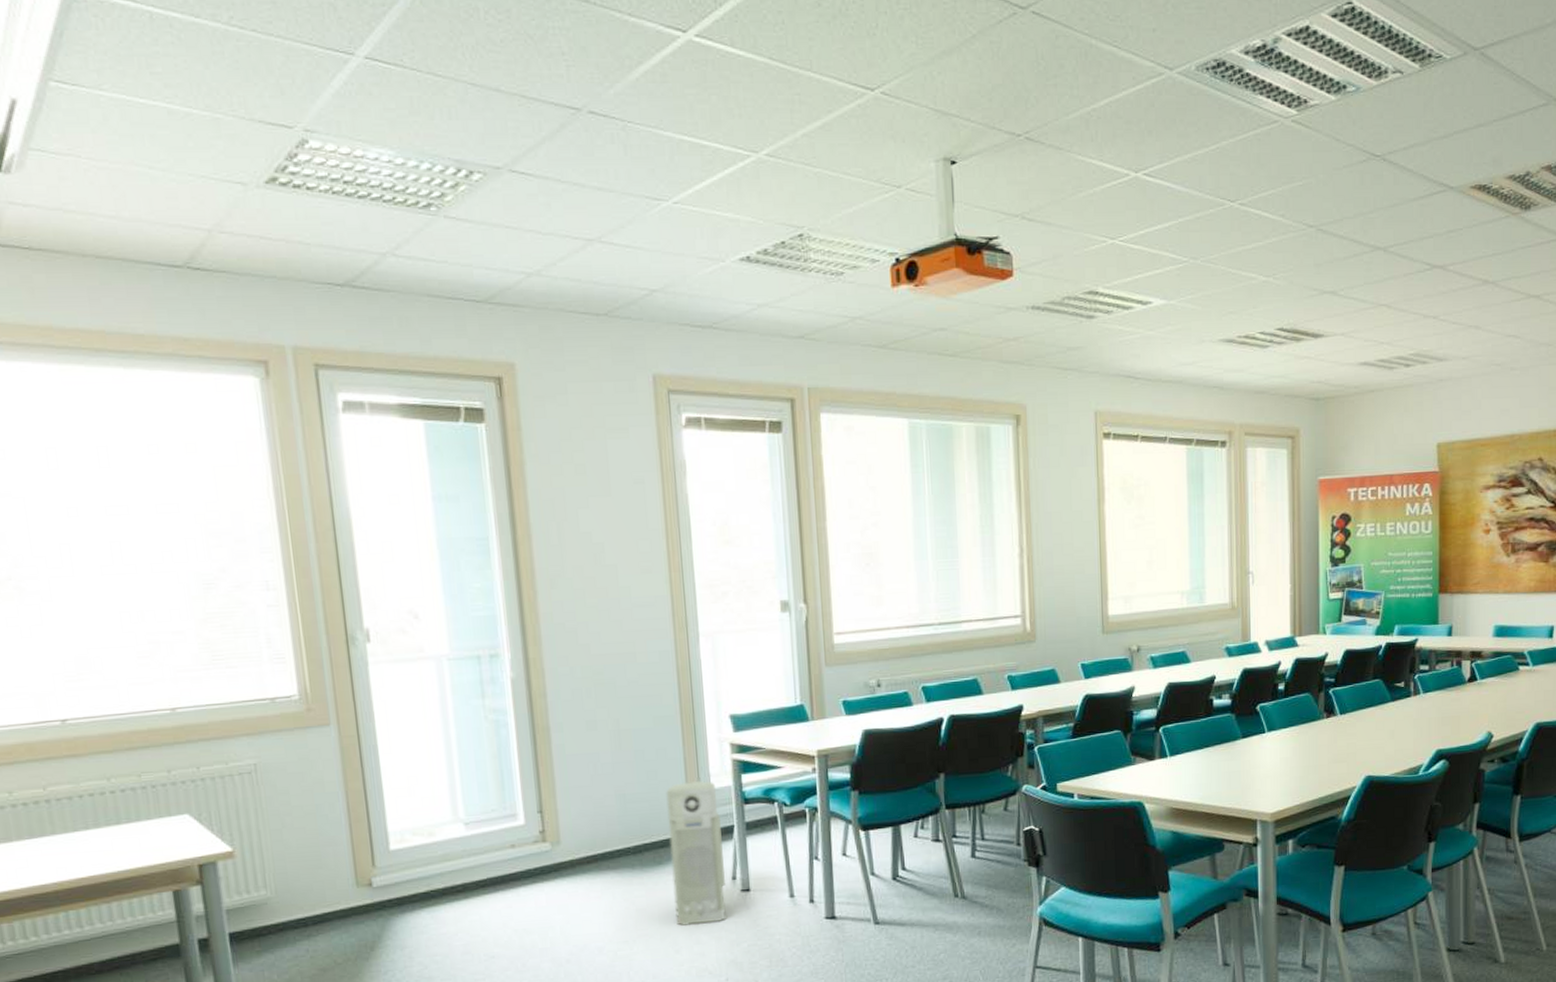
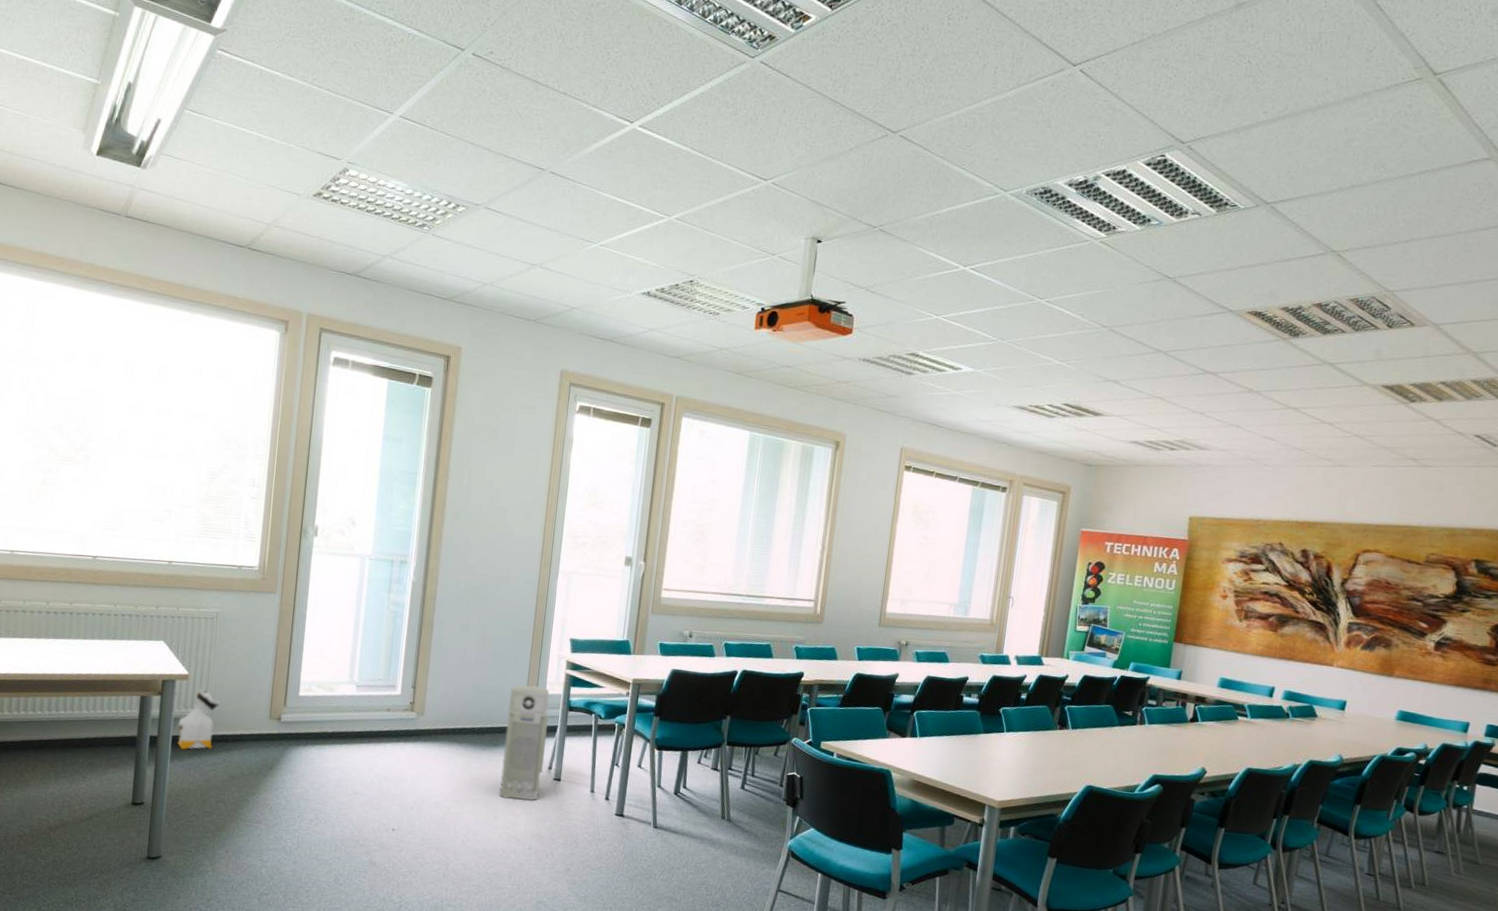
bag: none [233,862,287,949] -> present [176,686,222,750]

